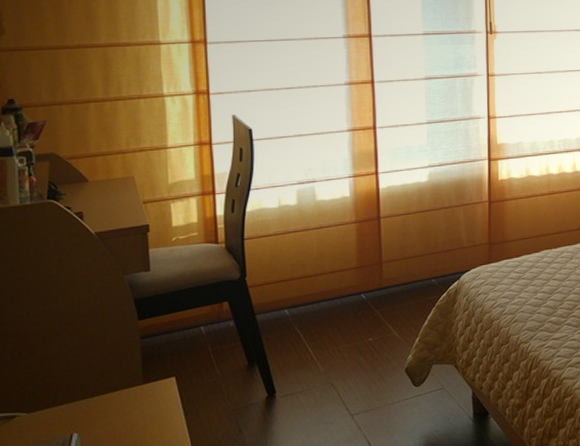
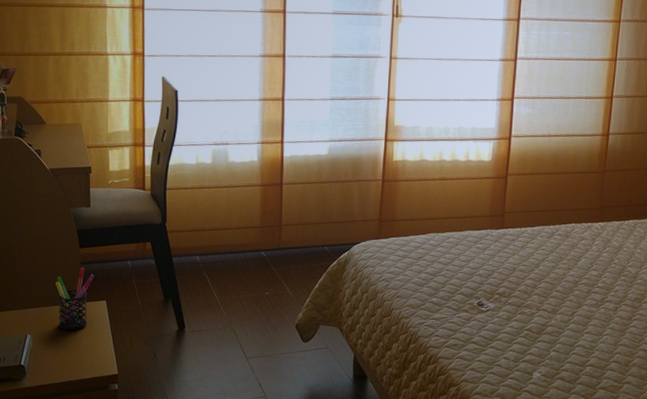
pen holder: none [109,343,160,420] -> present [56,268,95,330]

